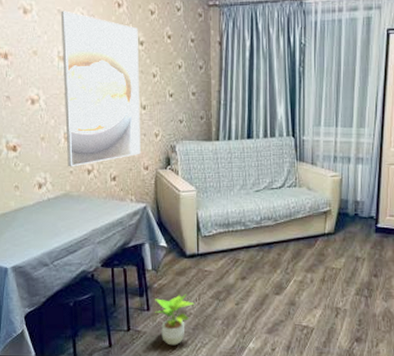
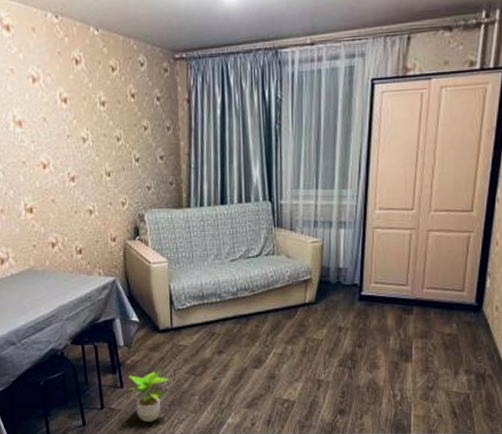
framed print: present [61,10,141,167] -> none [14,70,107,241]

